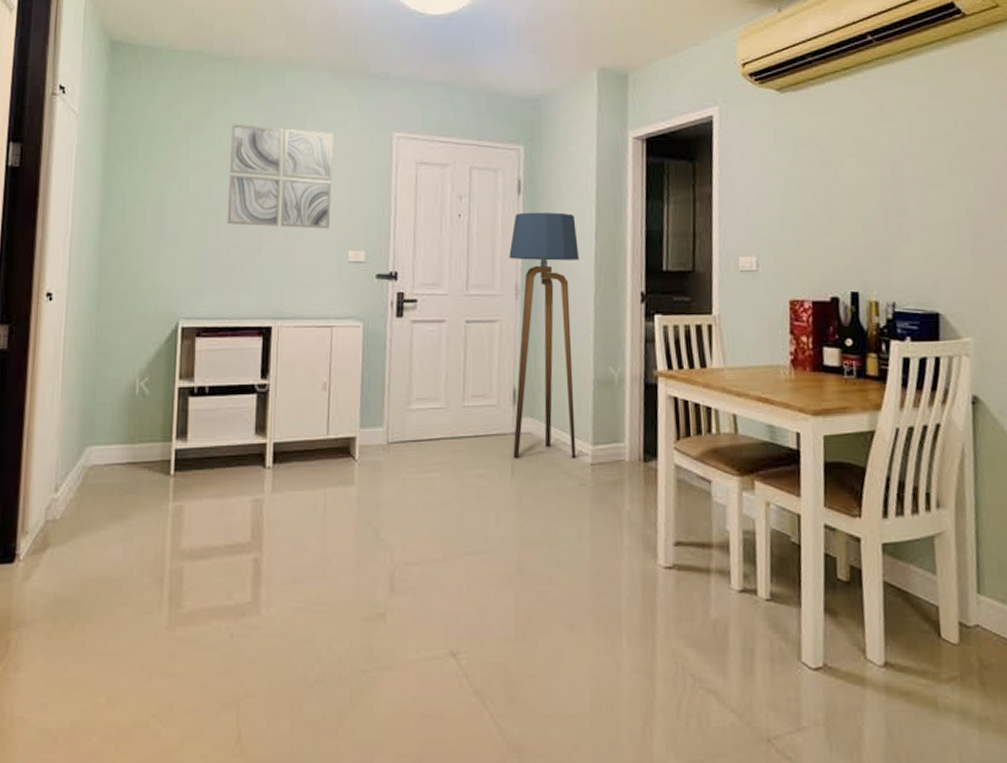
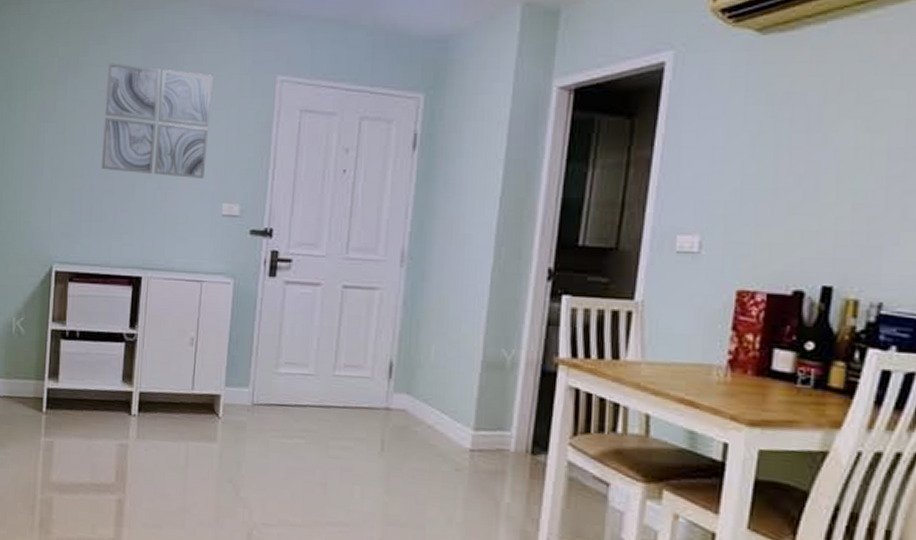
floor lamp: present [509,212,579,459] -> none [384,170,479,441]

